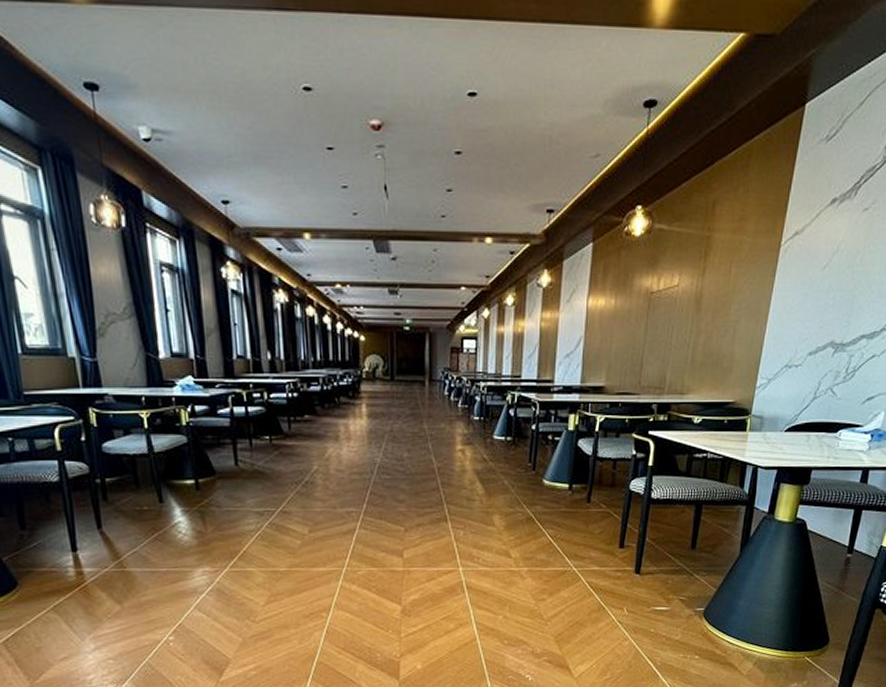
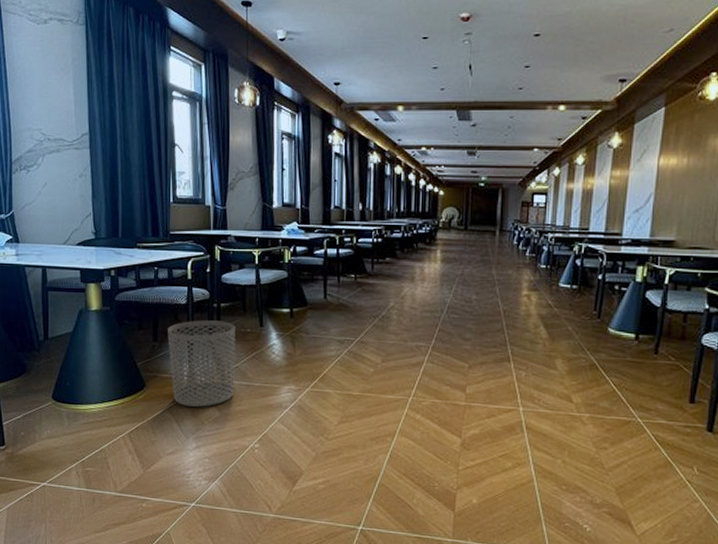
waste bin: none [38,499,136,603] -> present [168,320,236,407]

